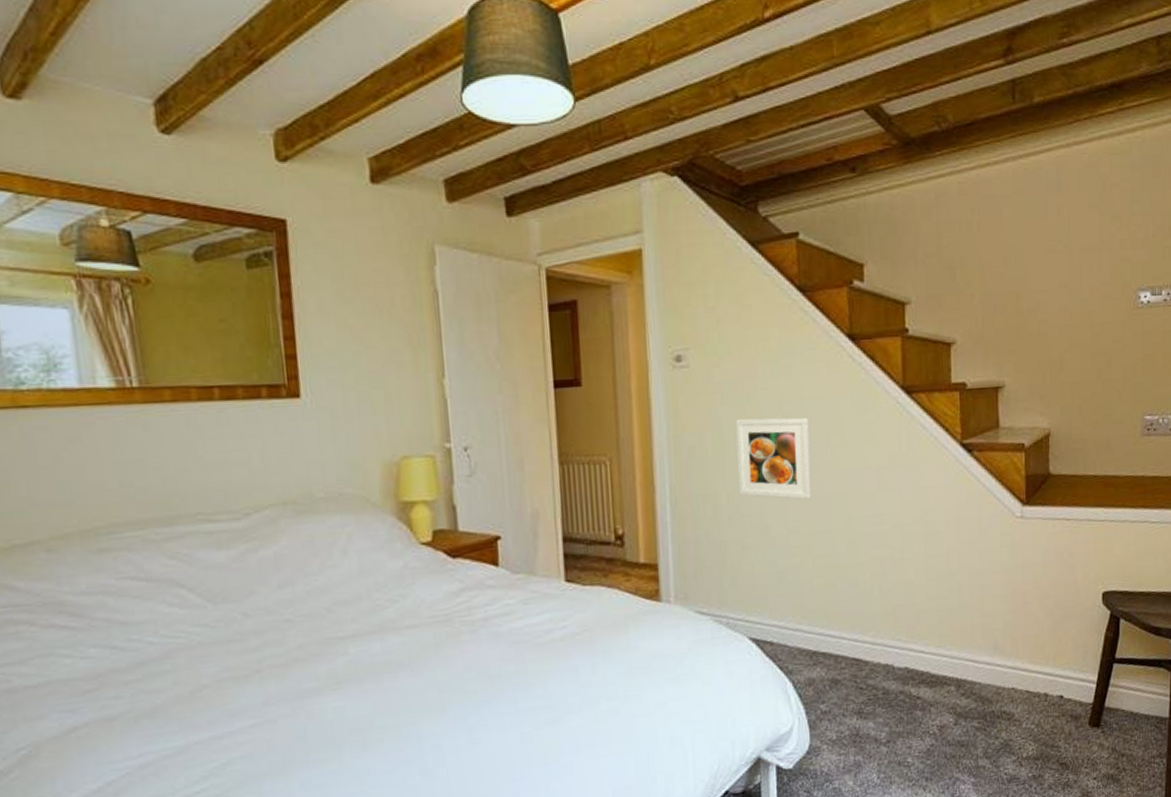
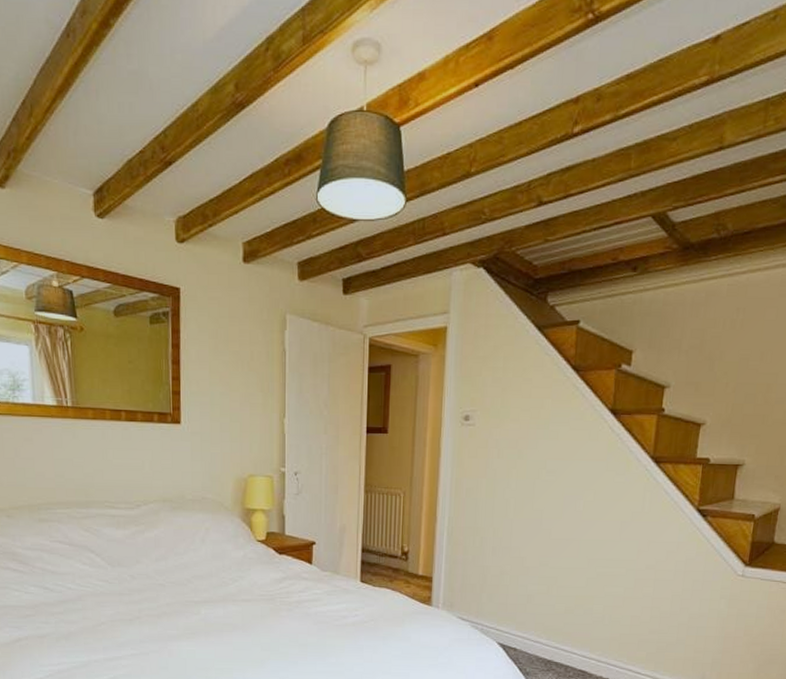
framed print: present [736,417,812,500] -> none [503,470,568,541]

